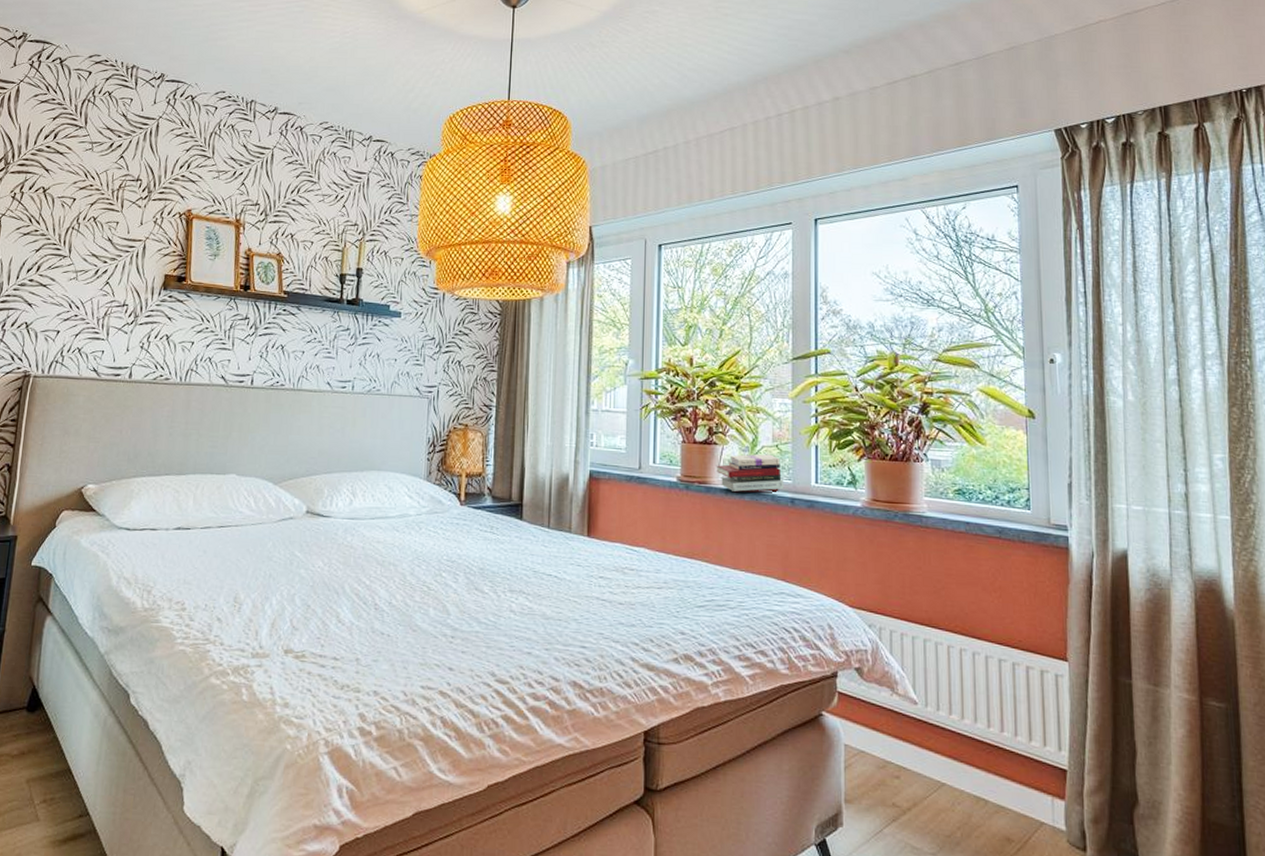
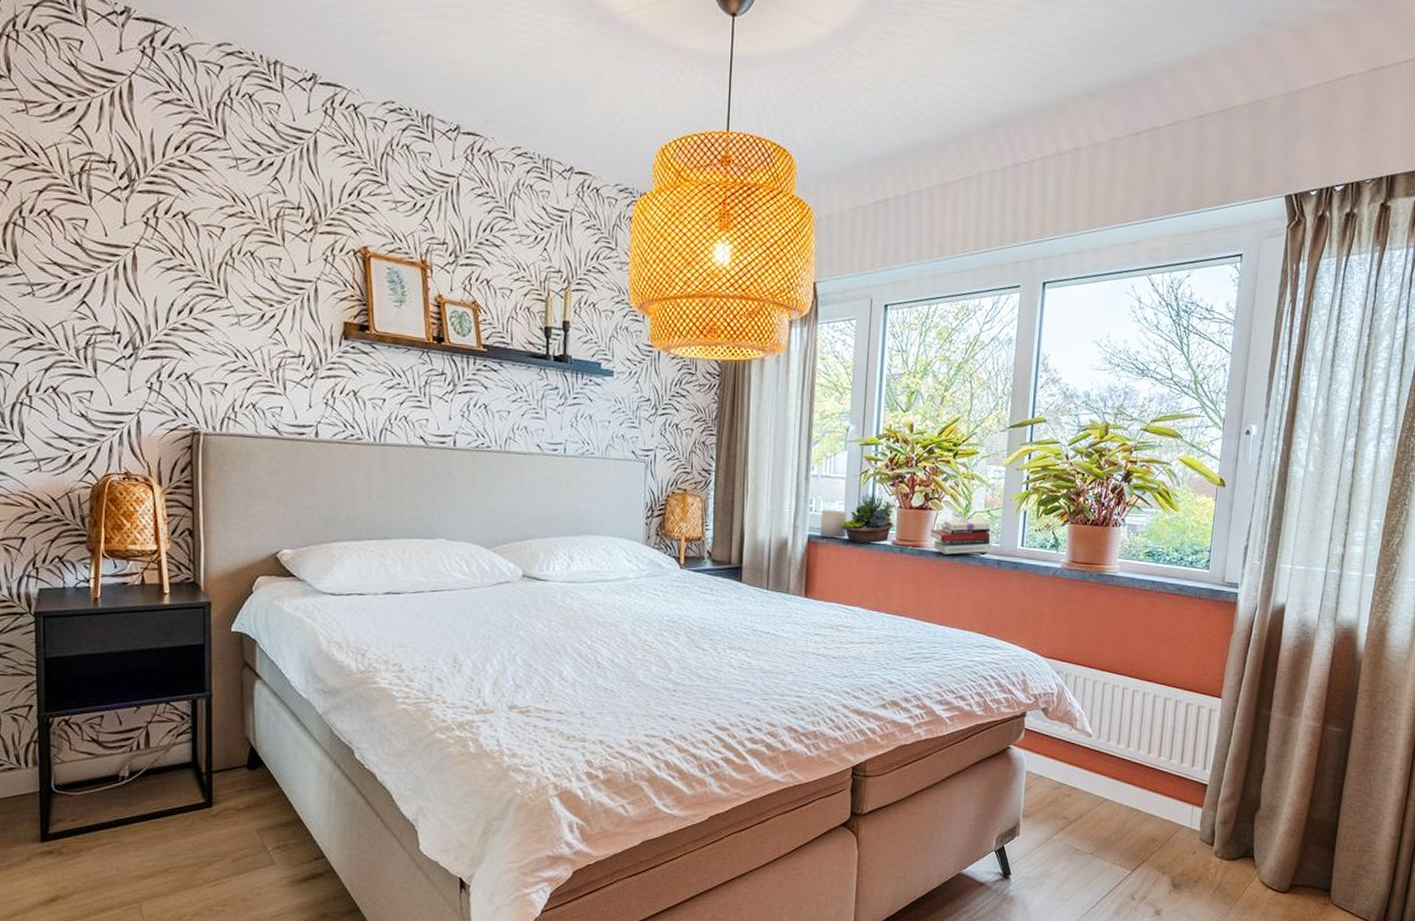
candle: none [601,445,630,474] -> present [820,510,848,538]
succulent planter: none [621,427,679,480] -> present [839,493,896,544]

